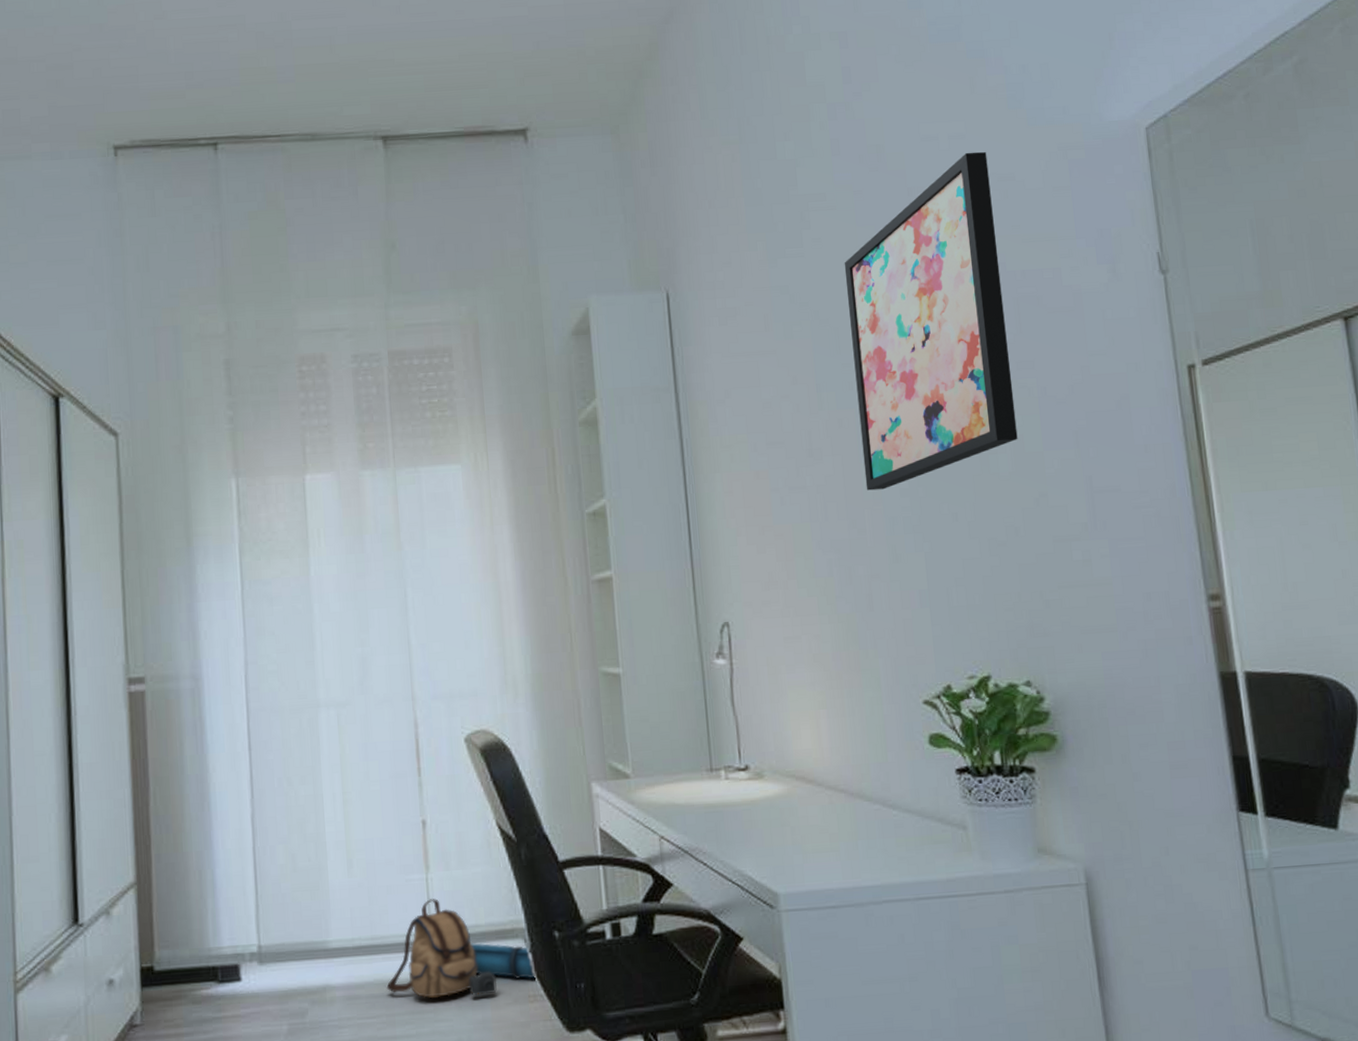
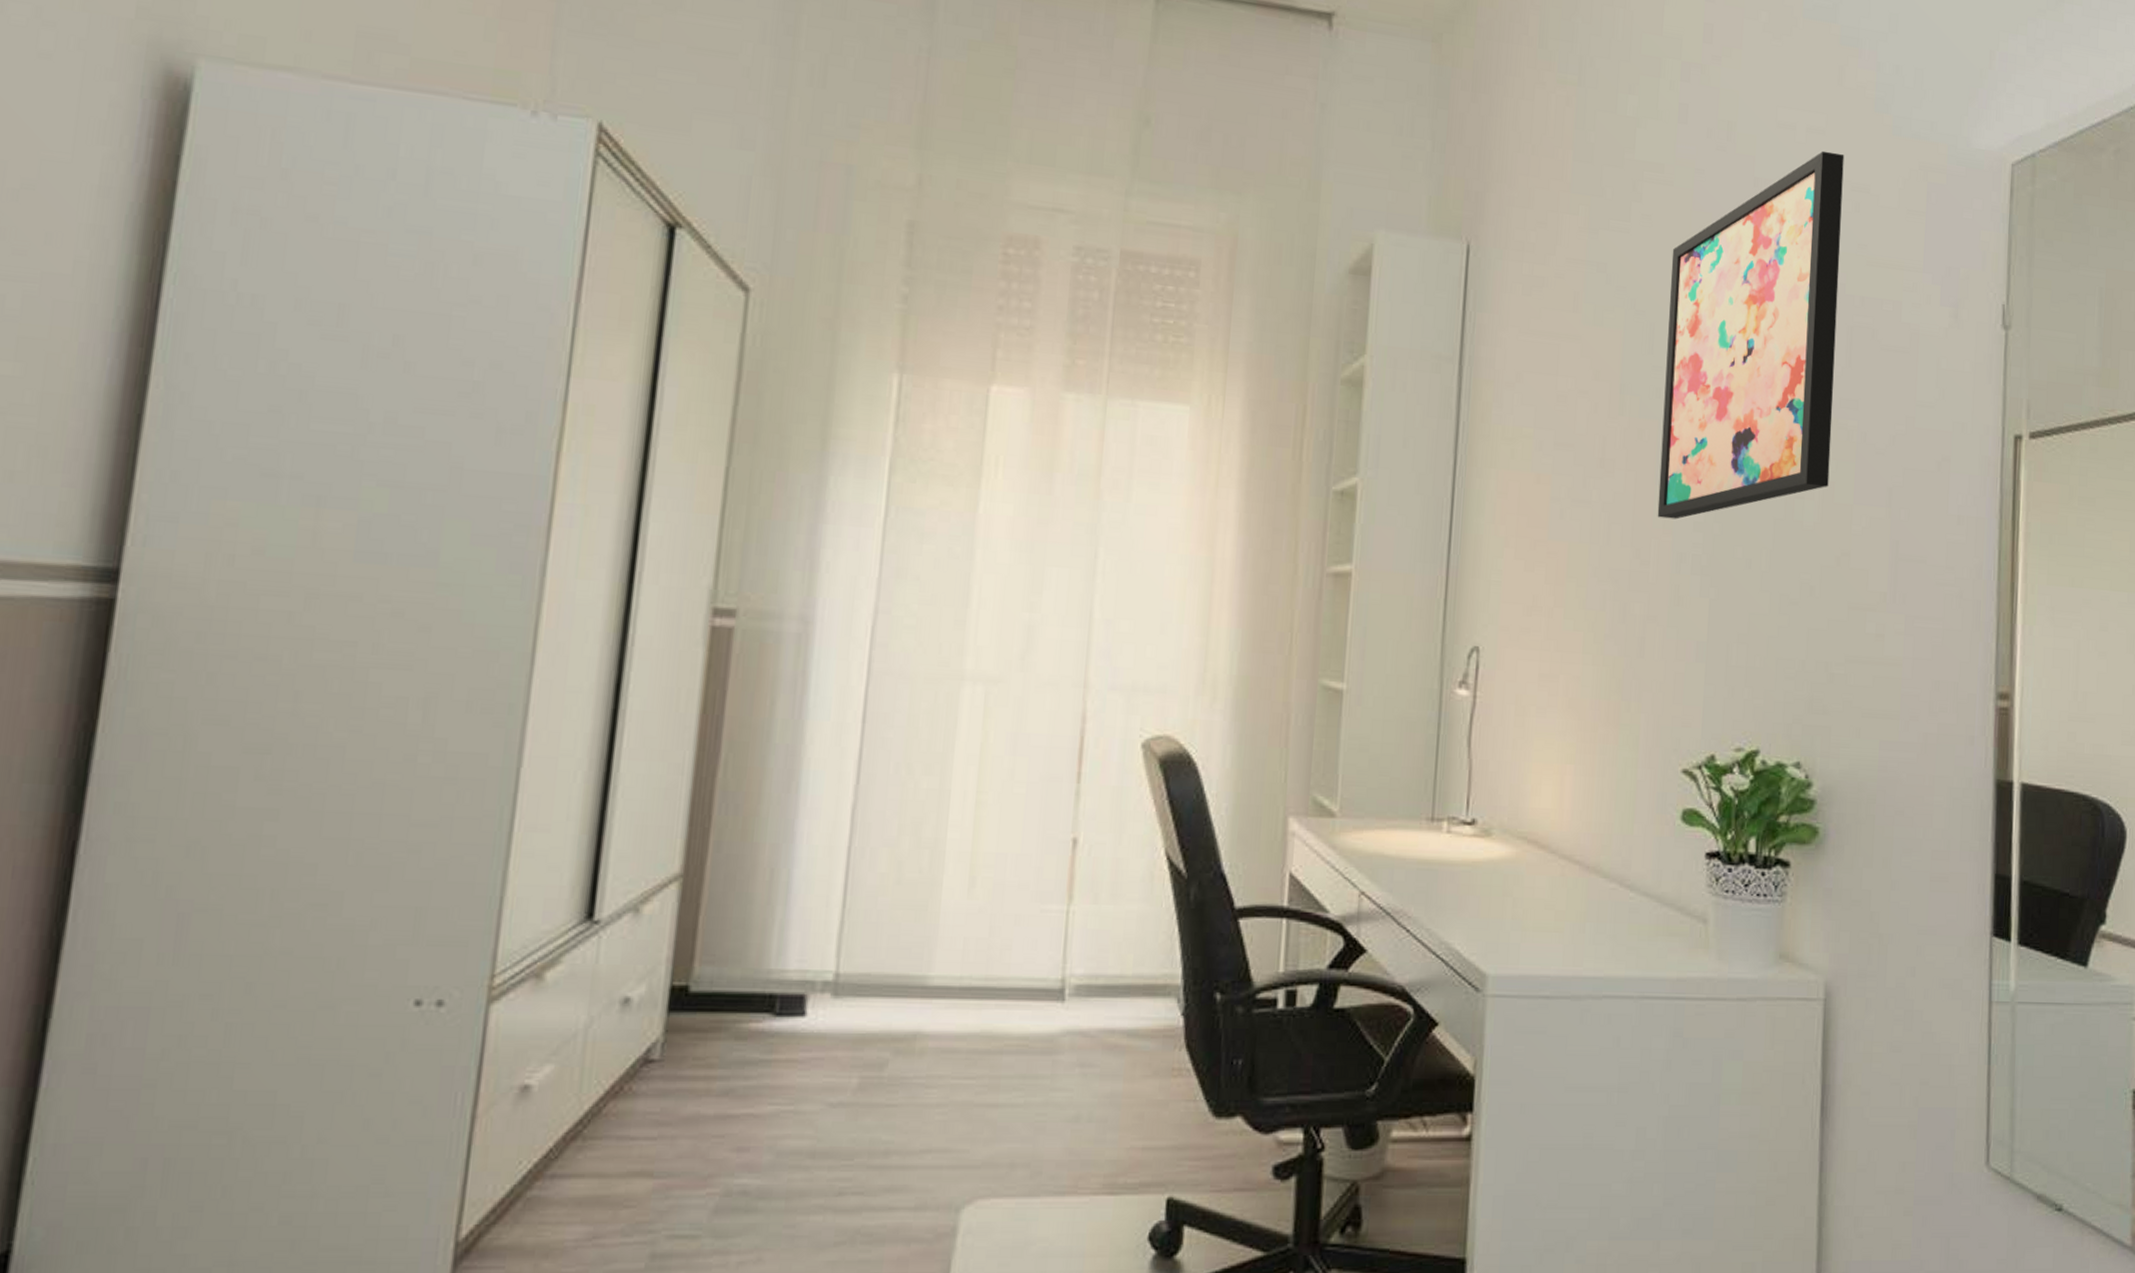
backpack: present [386,899,537,998] -> none [994,937,1186,1064]

